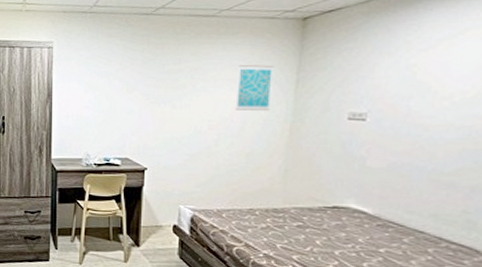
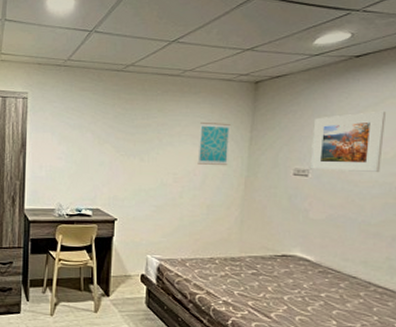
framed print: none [369,43,467,114] -> present [310,110,387,172]

